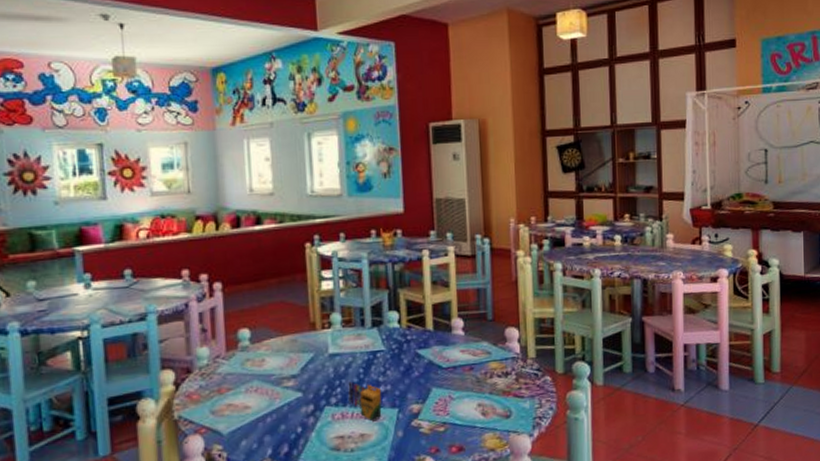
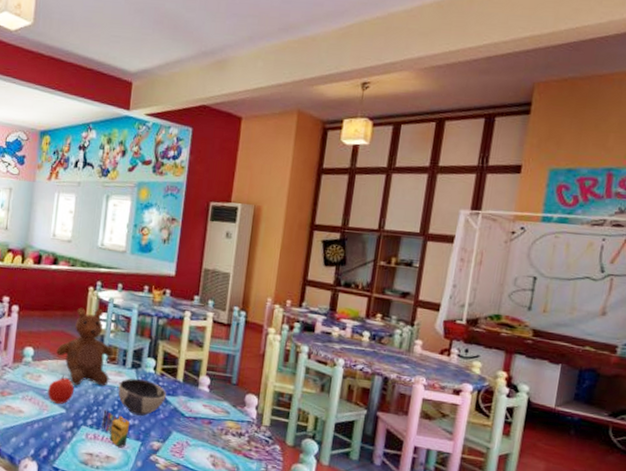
fruit: none [276,353,308,389] -> present [48,375,74,405]
teddy bear: none [279,266,349,362] -> present [57,307,115,386]
bowl: none [360,336,417,380] -> present [118,378,166,416]

